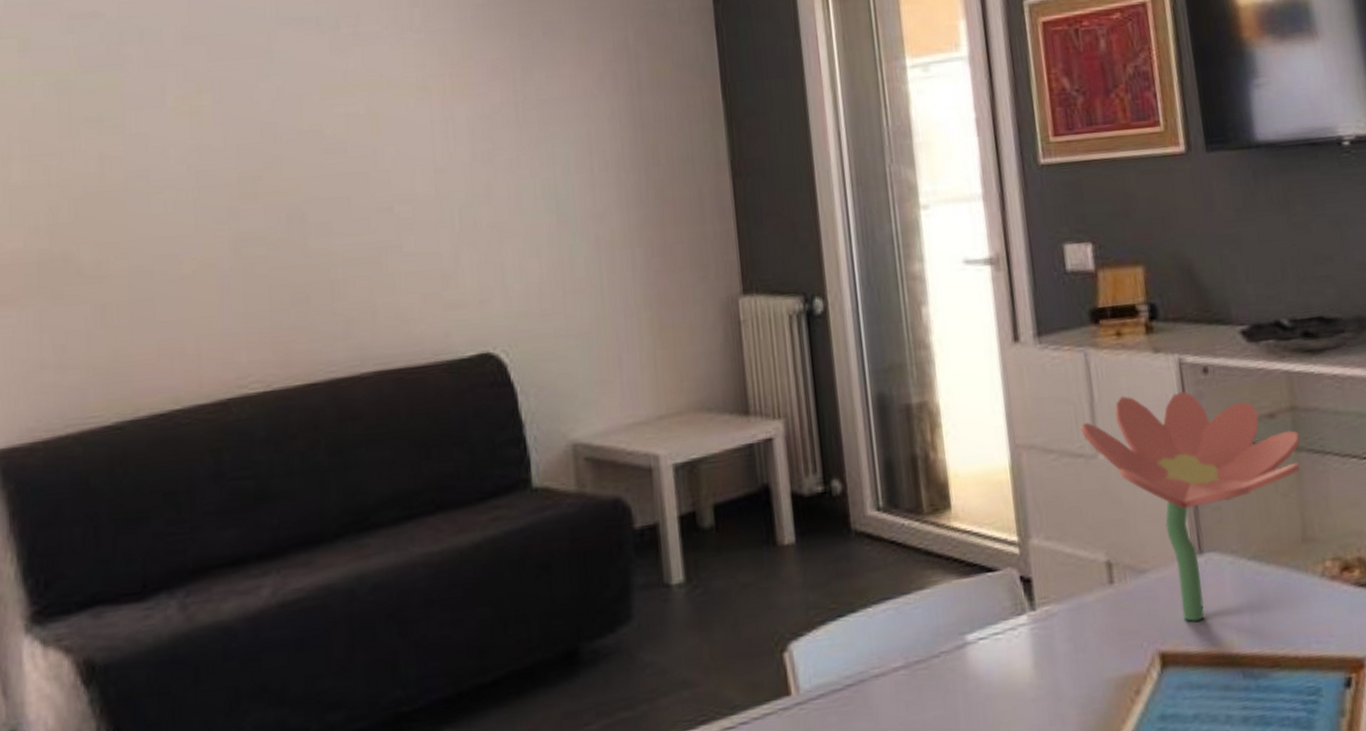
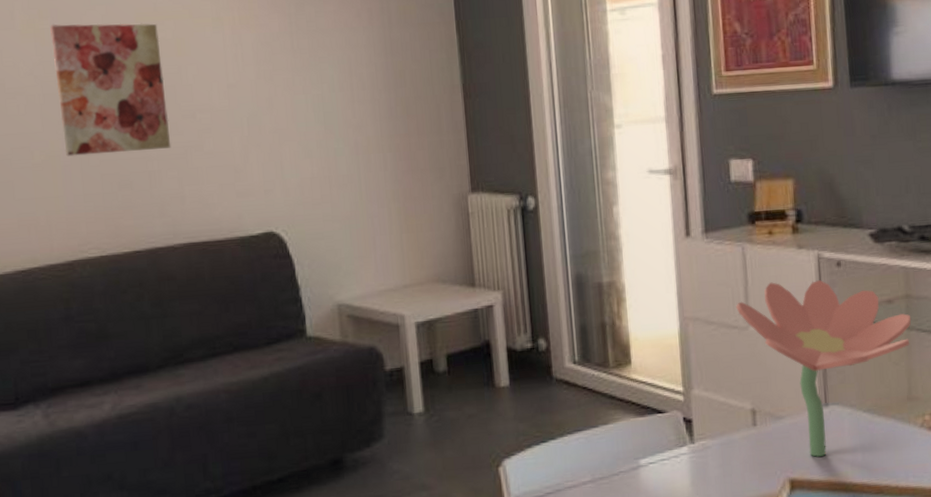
wall art: none [211,95,361,265] -> present [50,23,171,157]

